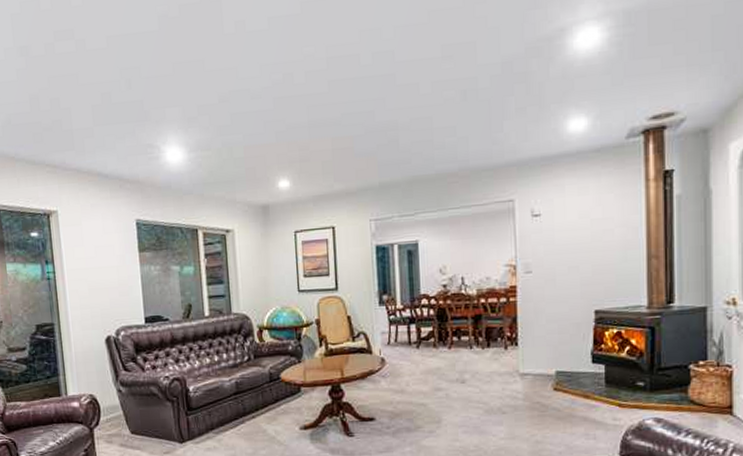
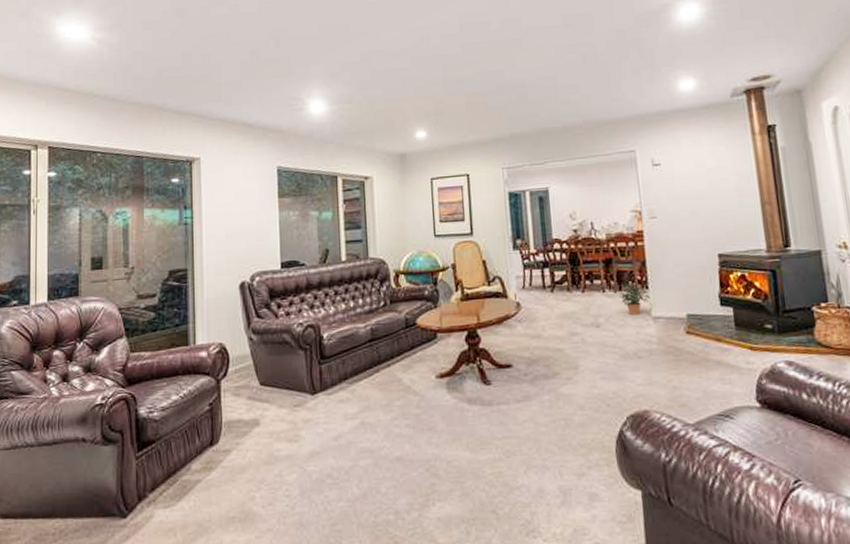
potted plant: none [486,338,519,372] -> present [619,282,650,316]

